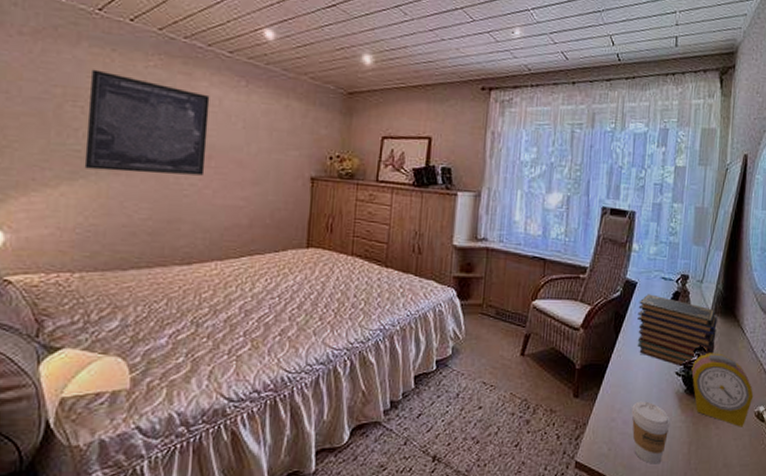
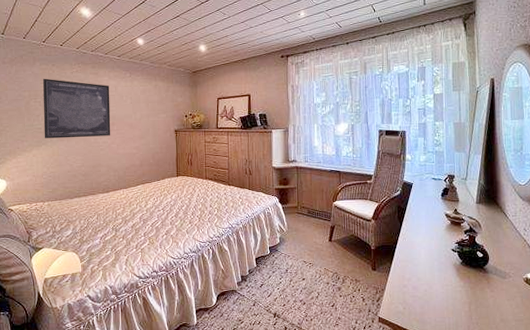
coffee cup: present [631,401,671,464] -> none [419,272,452,319]
book stack: present [637,294,718,369] -> none [416,191,483,246]
alarm clock: present [691,352,754,427] -> none [465,233,521,290]

